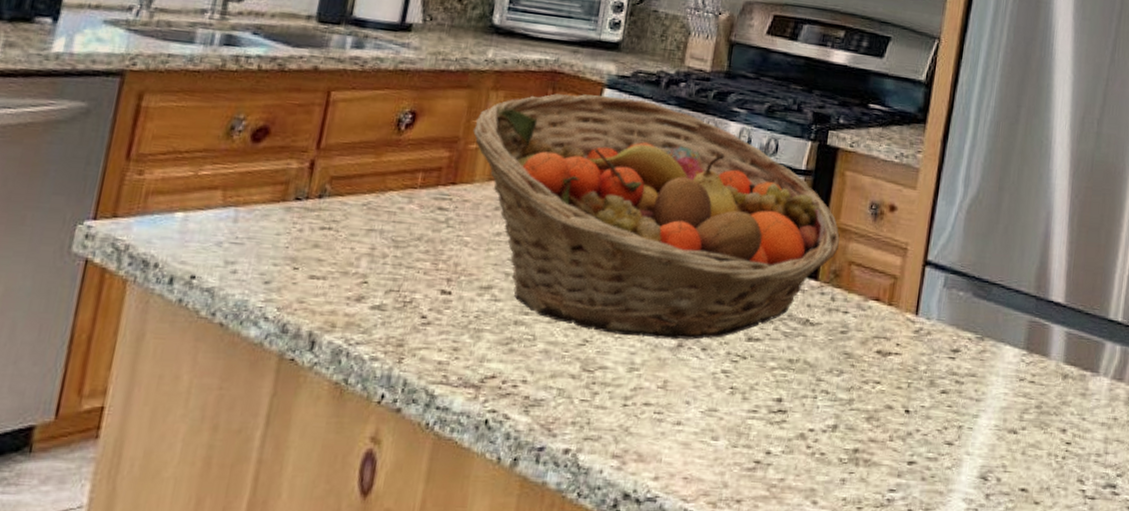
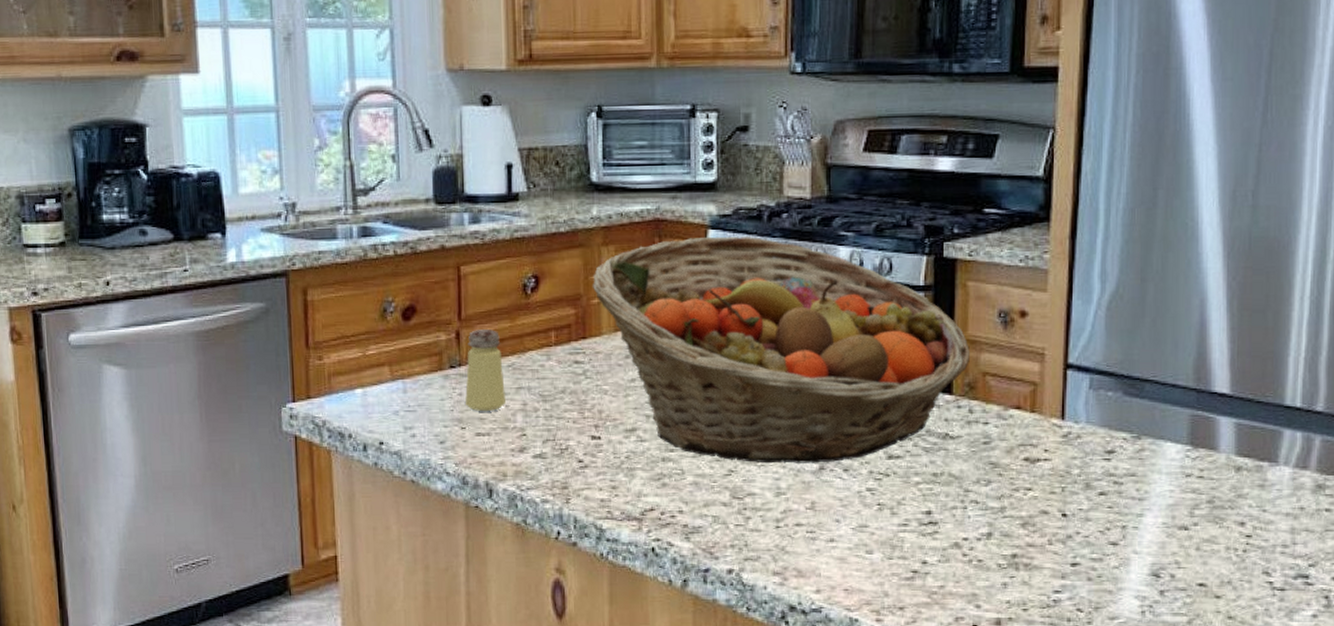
saltshaker: none [304,161,360,252] -> present [465,328,505,411]

